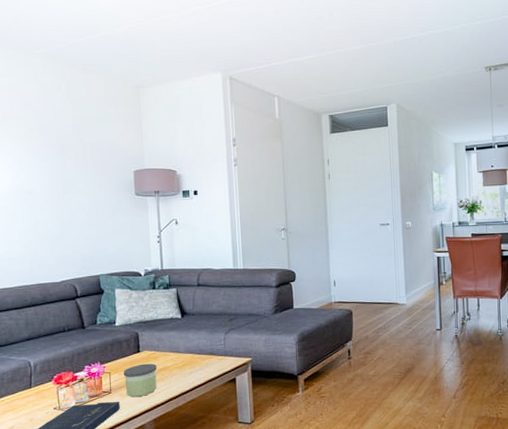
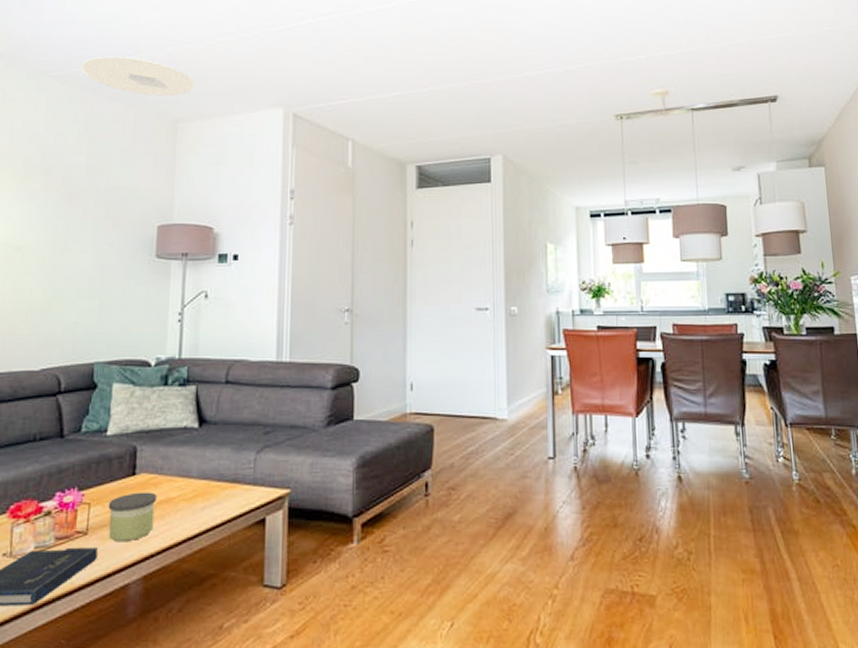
ceiling light: none [57,34,150,67] -> present [81,56,195,96]

